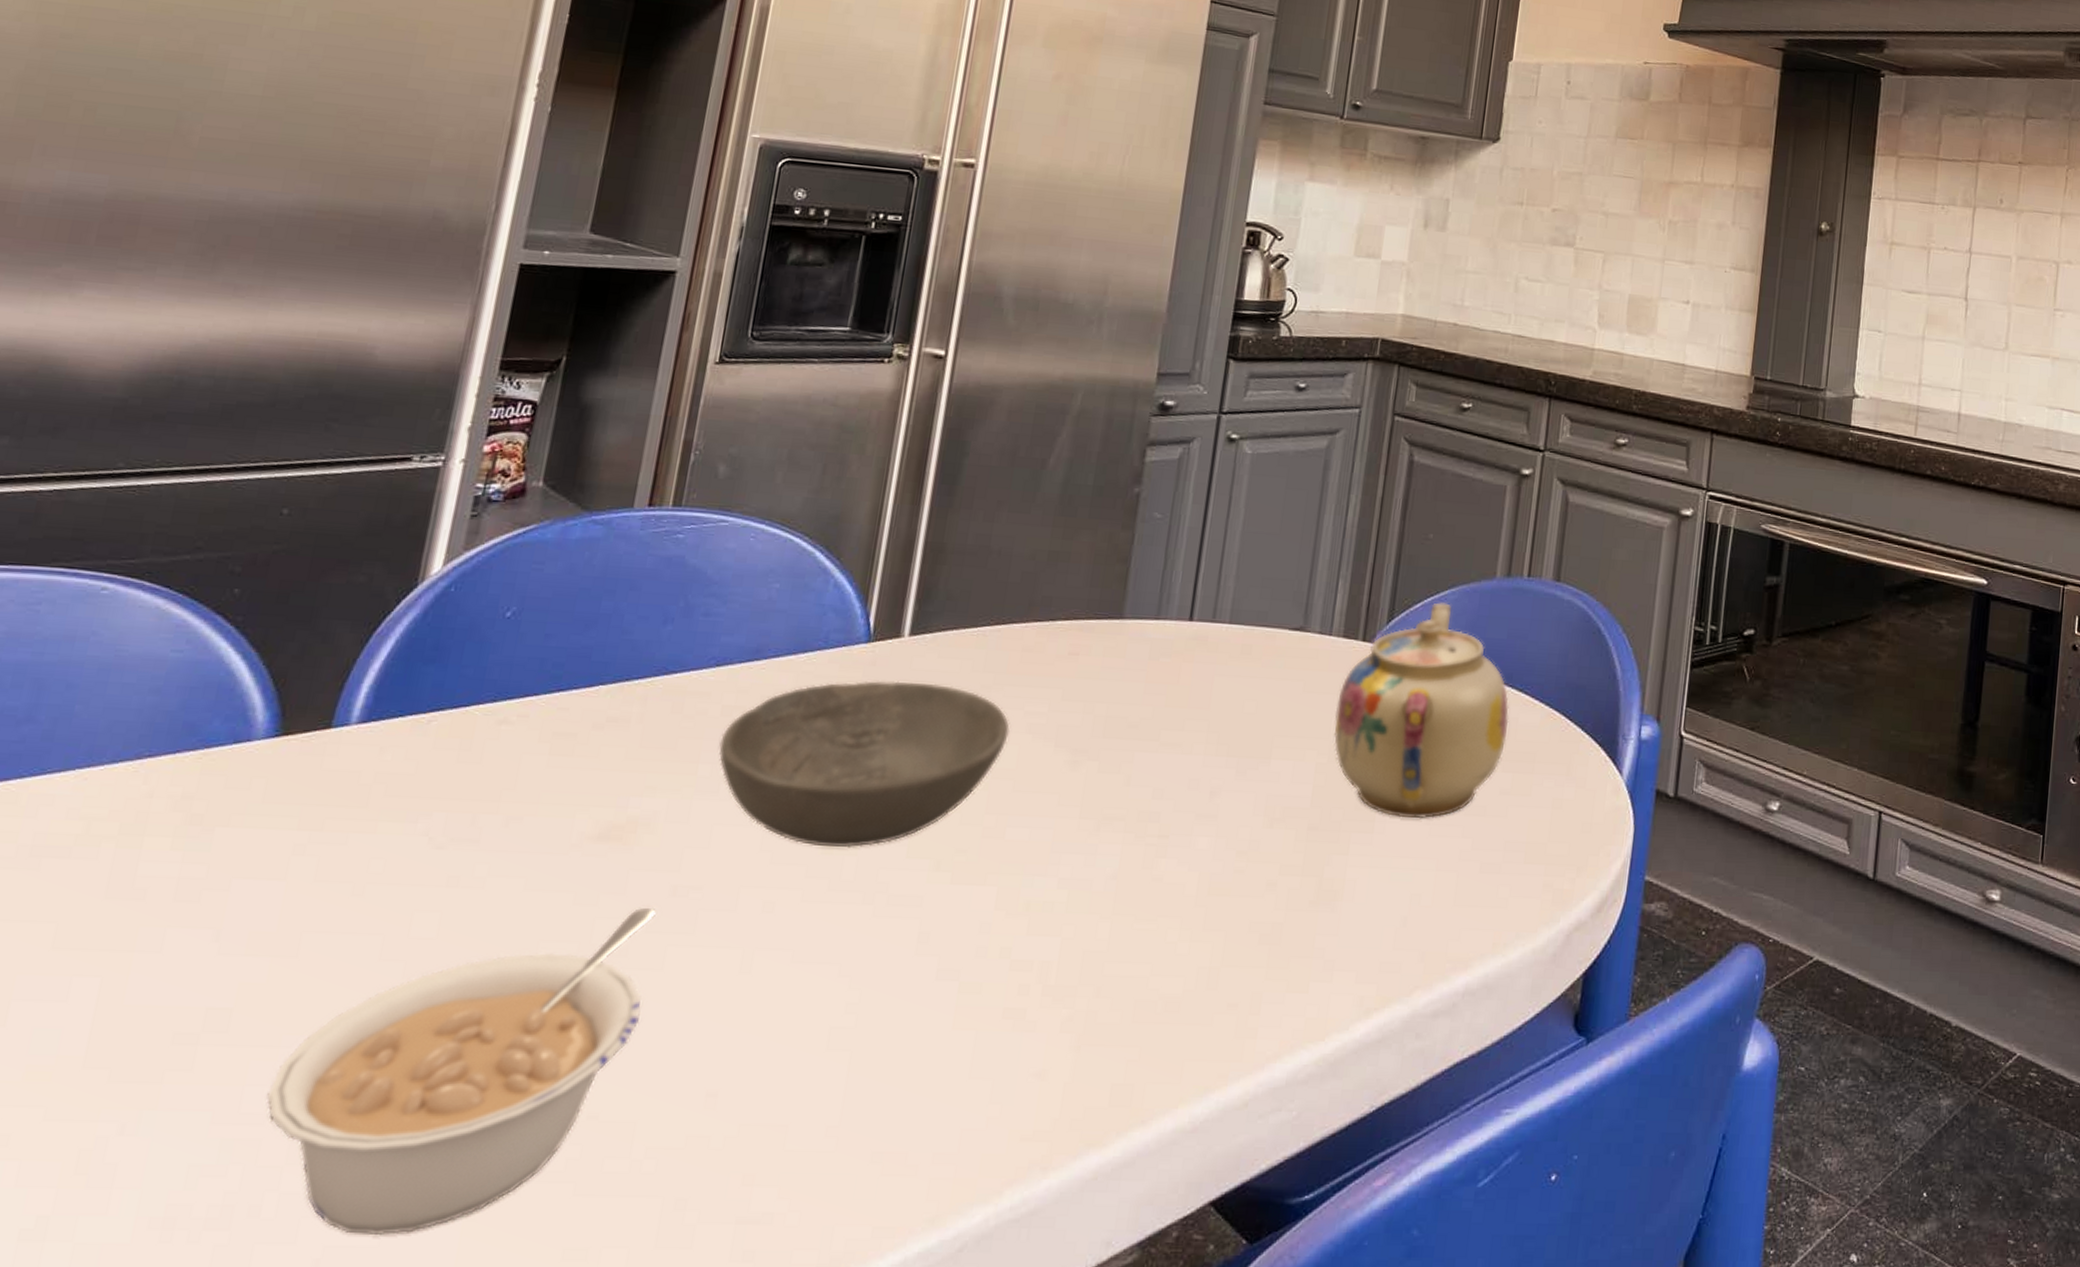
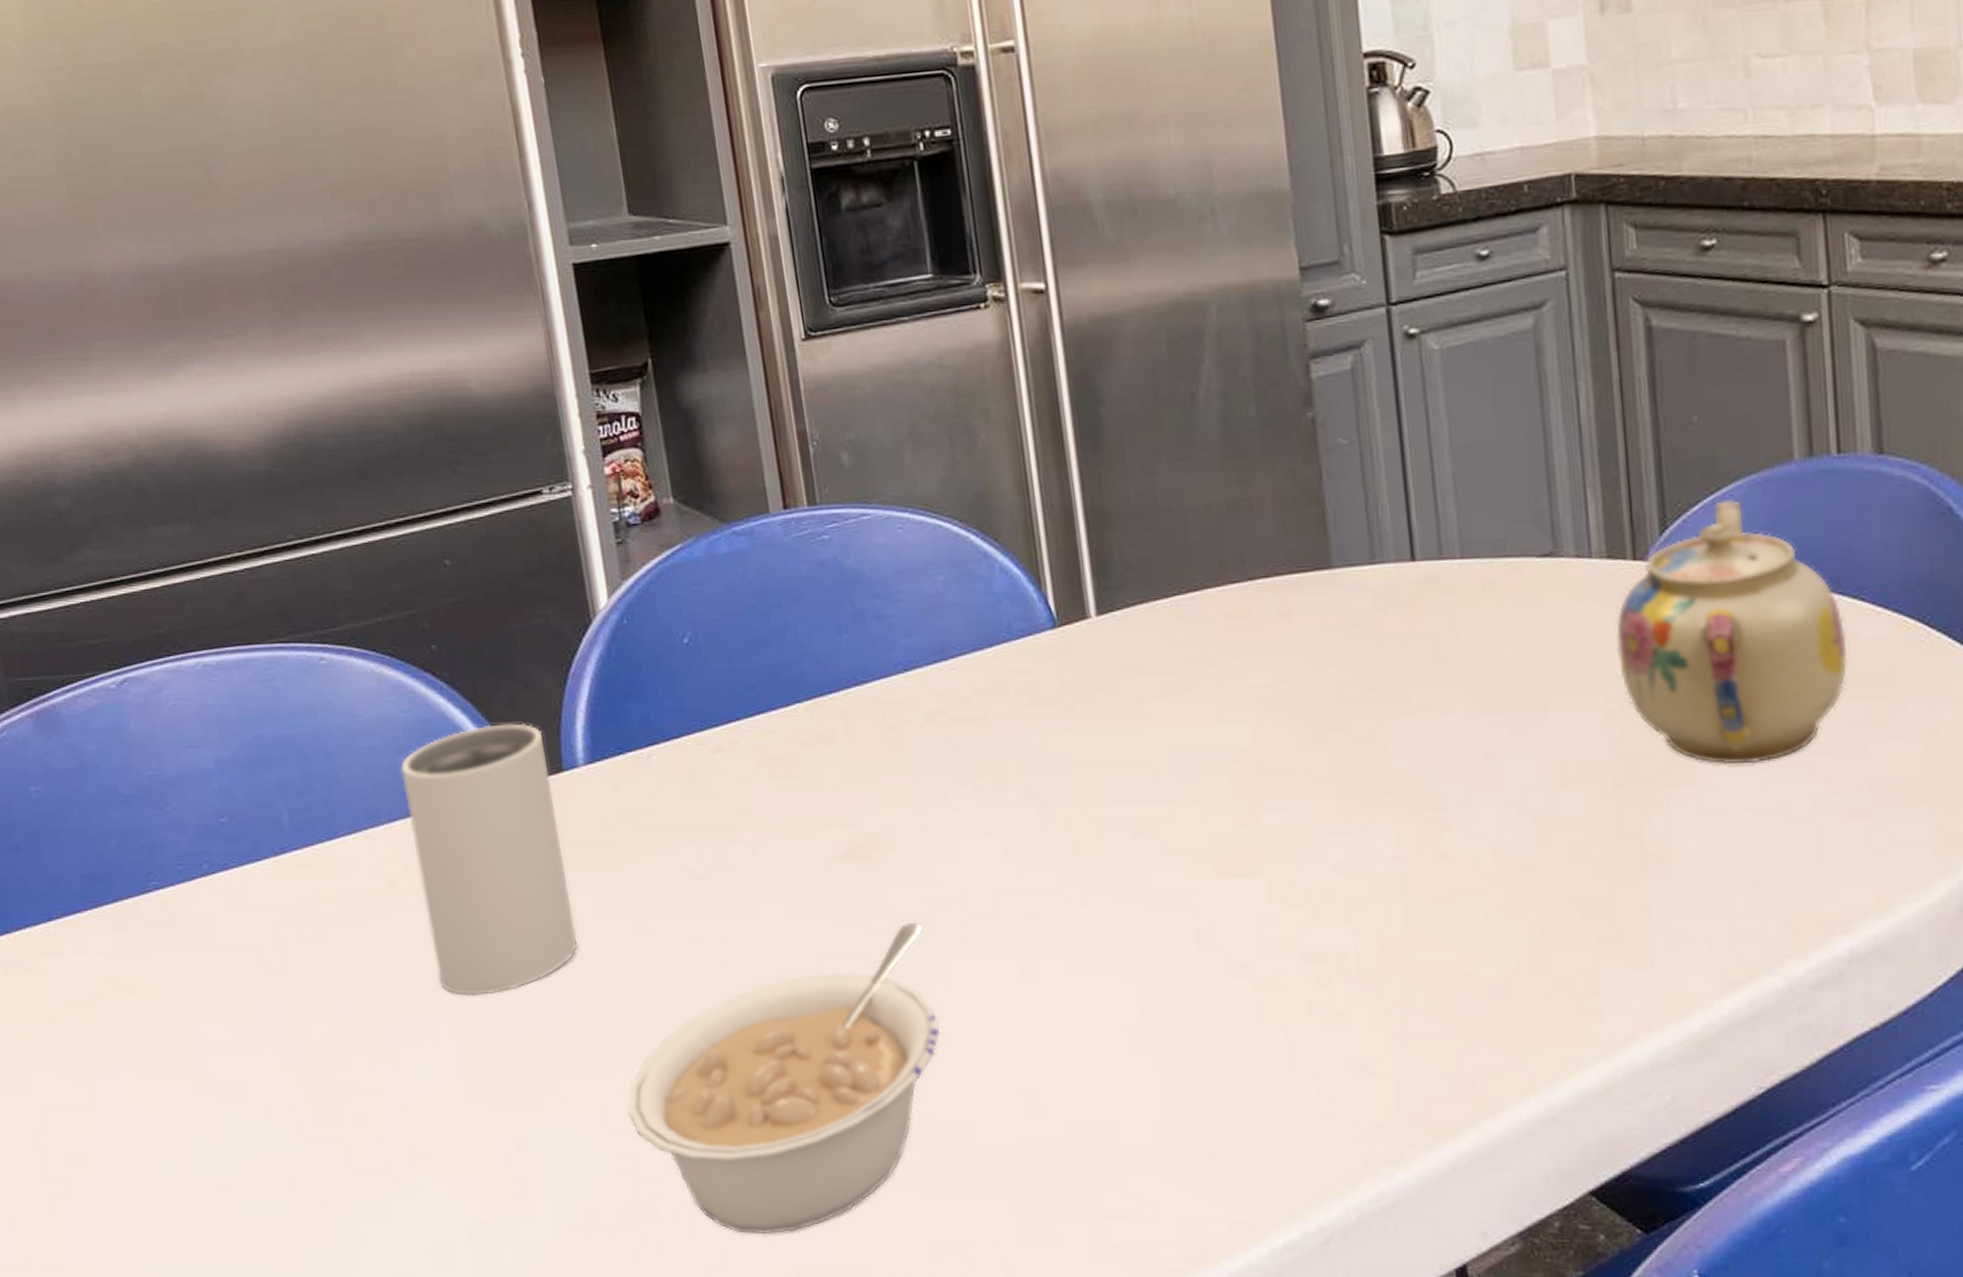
mug: none [100,673,324,957] -> present [400,723,578,996]
soup bowl: present [718,680,1010,848] -> none [932,665,1237,849]

